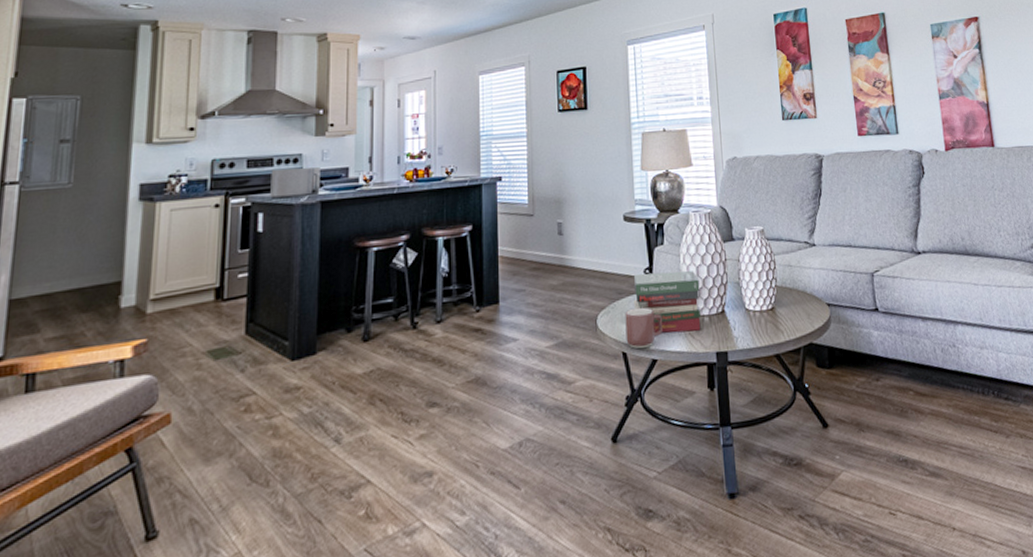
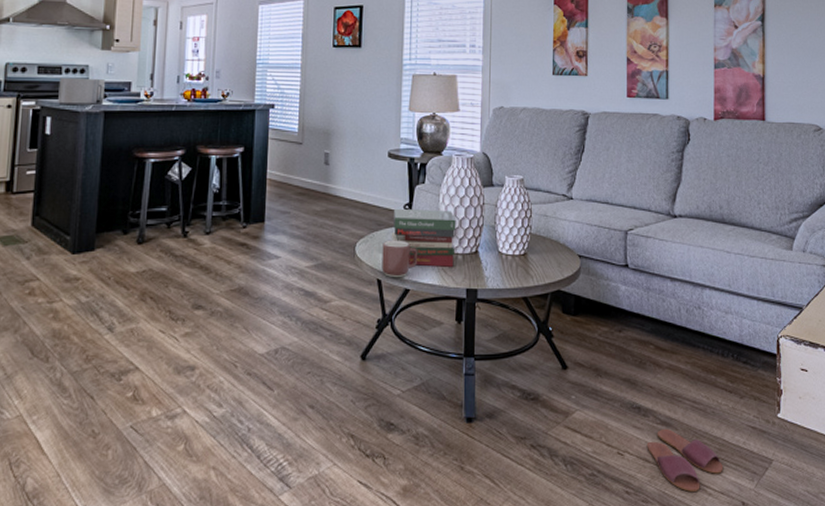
slippers: none [918,479,999,547] -> present [646,428,724,492]

